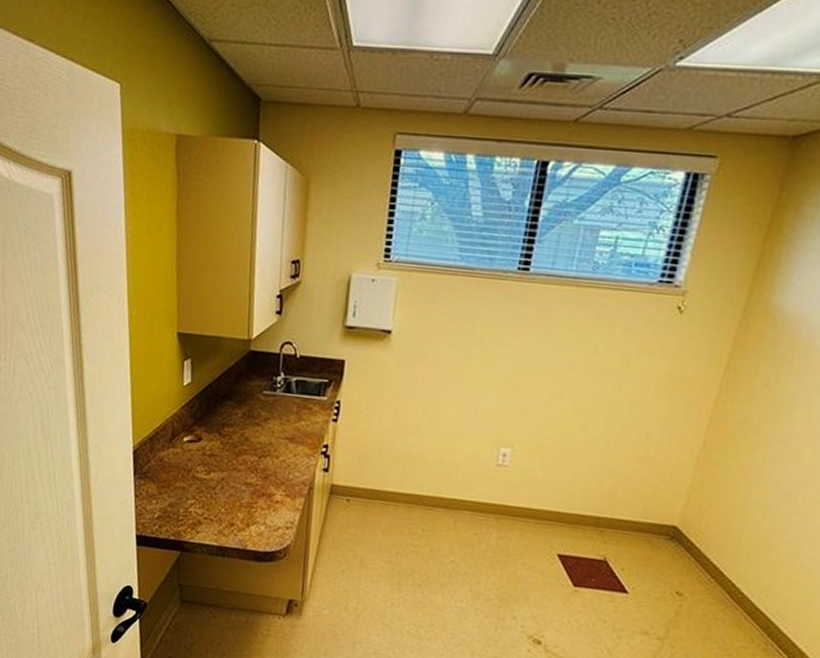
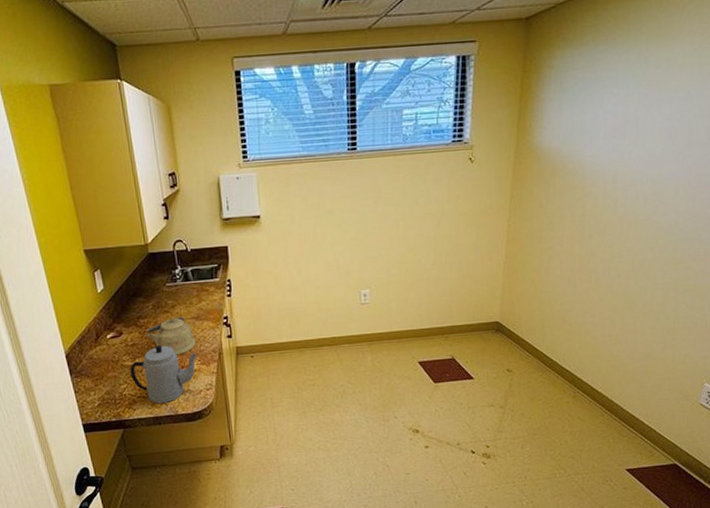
teapot: none [201,462,283,533] -> present [130,345,197,403]
kettle: none [229,432,285,480] -> present [146,317,196,355]

